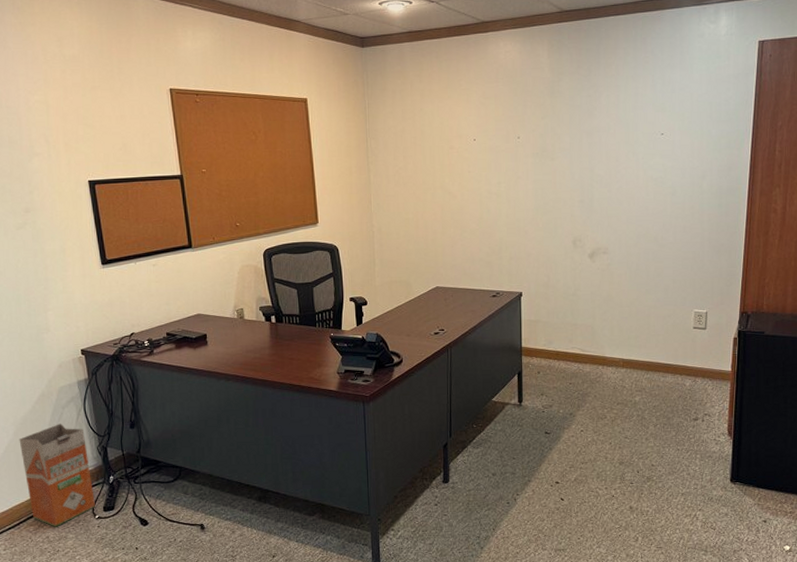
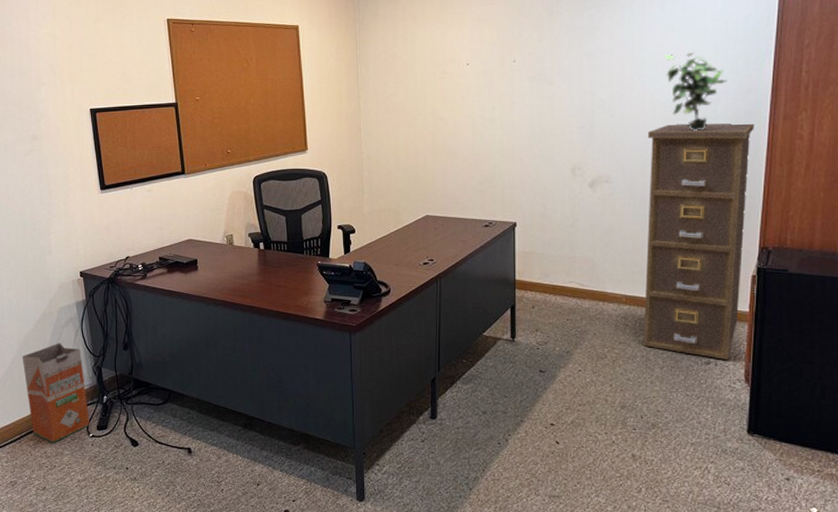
filing cabinet: none [639,197,736,416] -> present [643,123,755,360]
potted plant: none [656,132,712,205] -> present [664,52,727,131]

